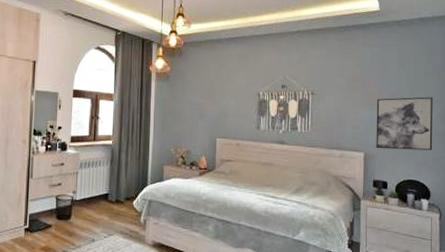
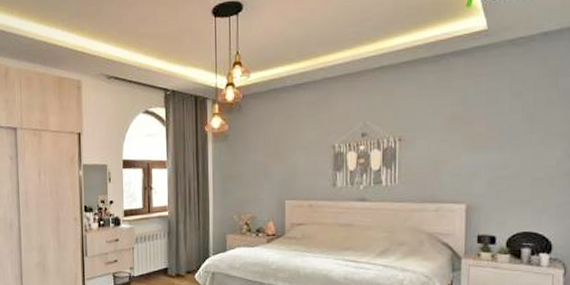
wall art: present [376,97,433,151] -> none [481,130,558,198]

